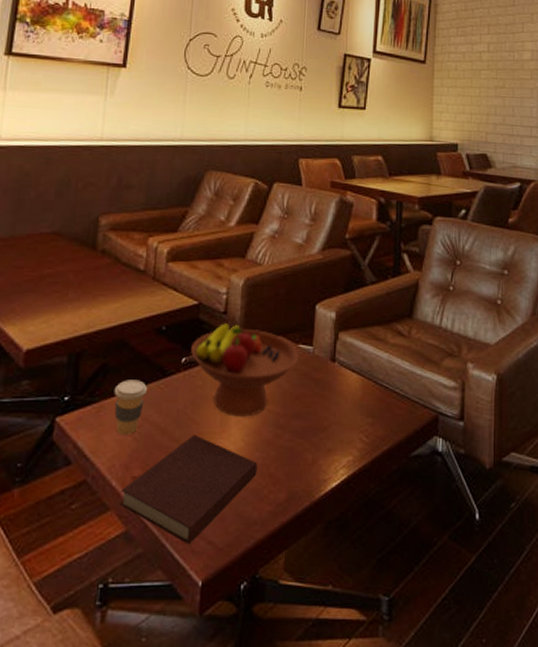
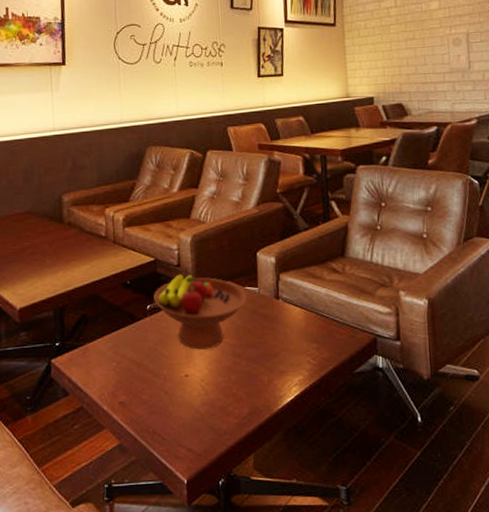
coffee cup: present [114,380,148,434] -> none [94,325,122,370]
notebook: present [120,435,258,545] -> none [112,366,222,452]

